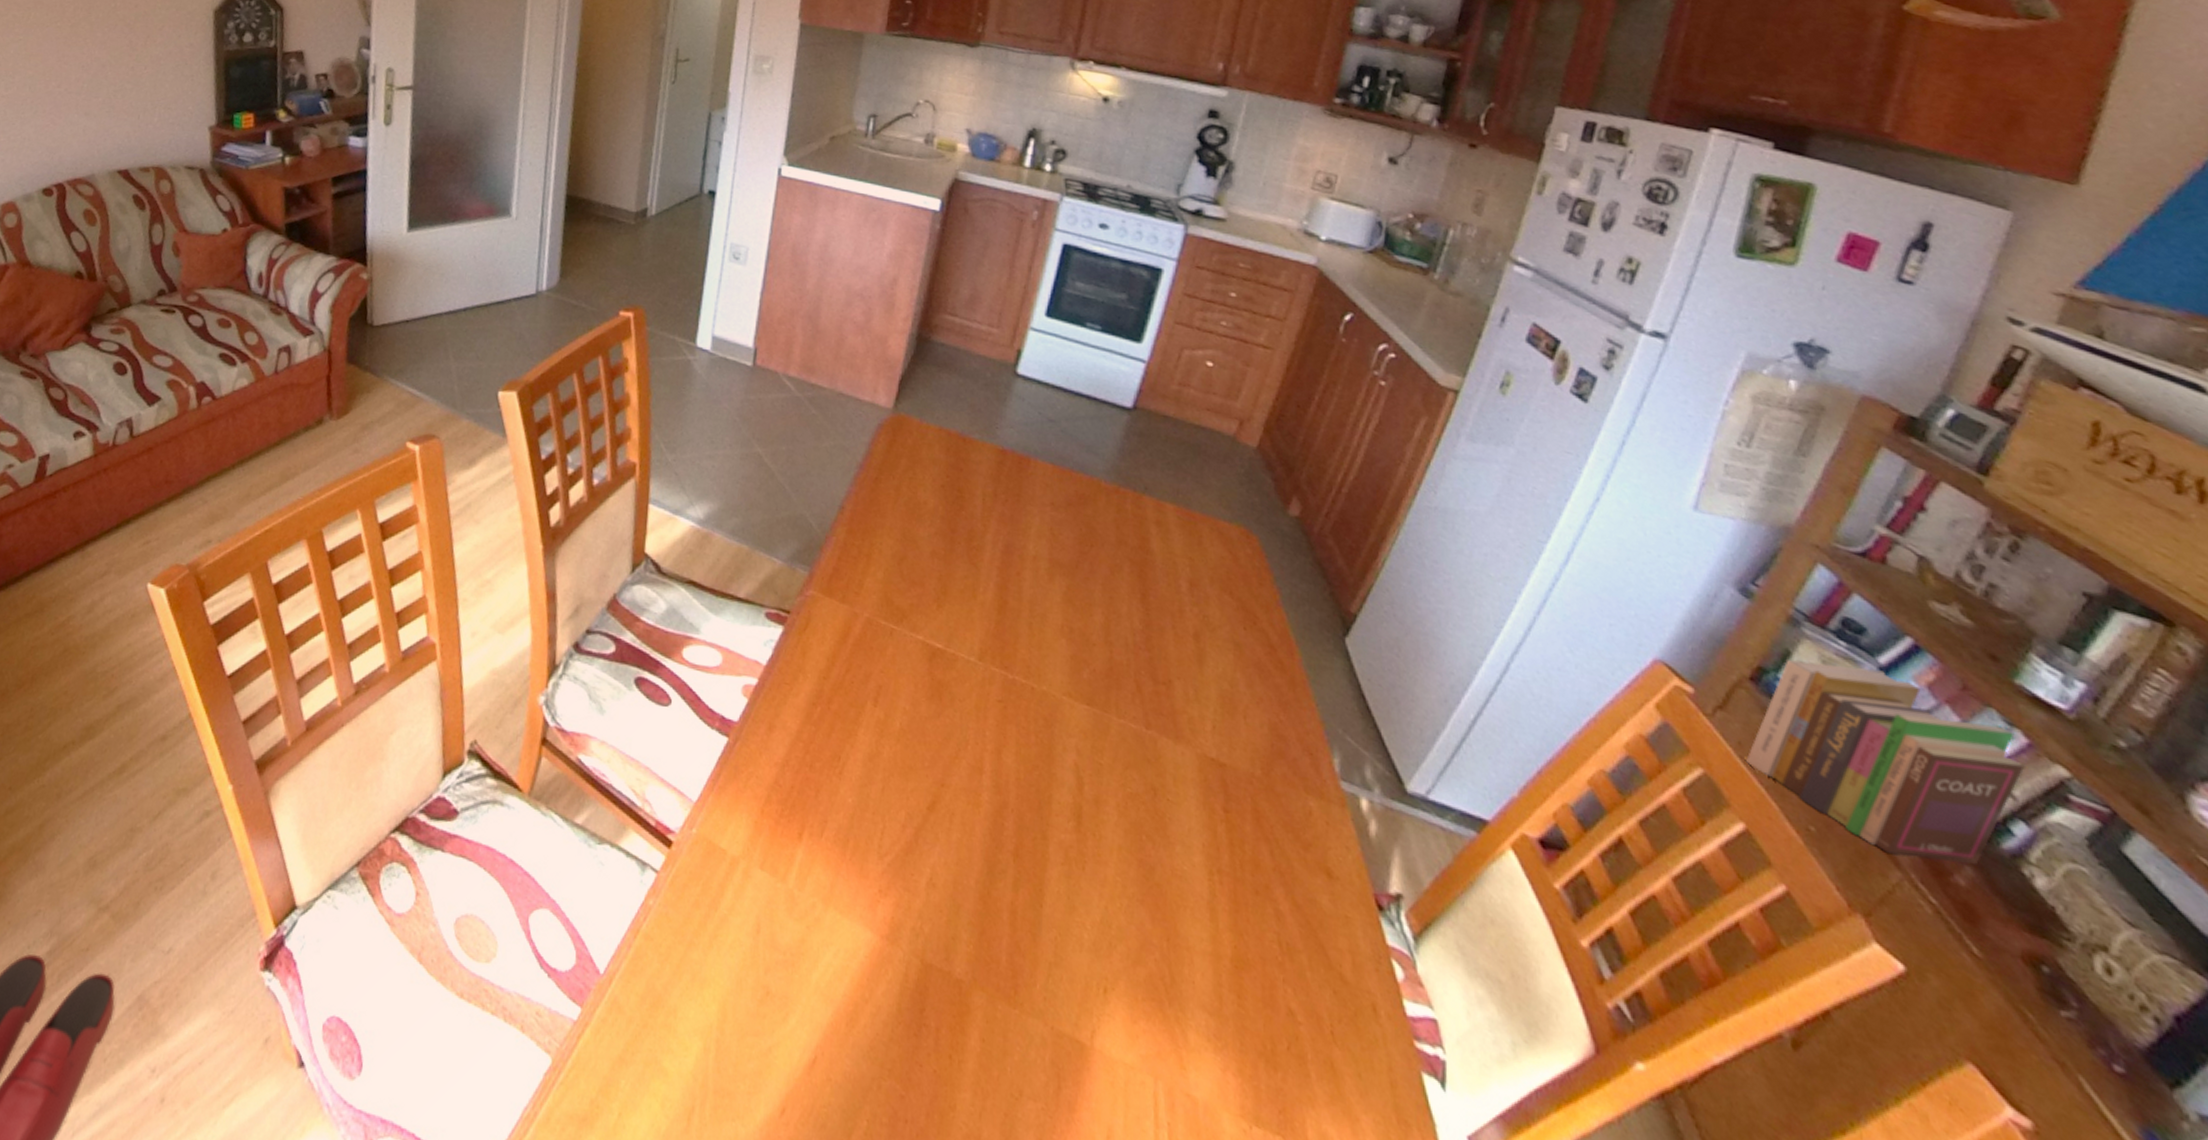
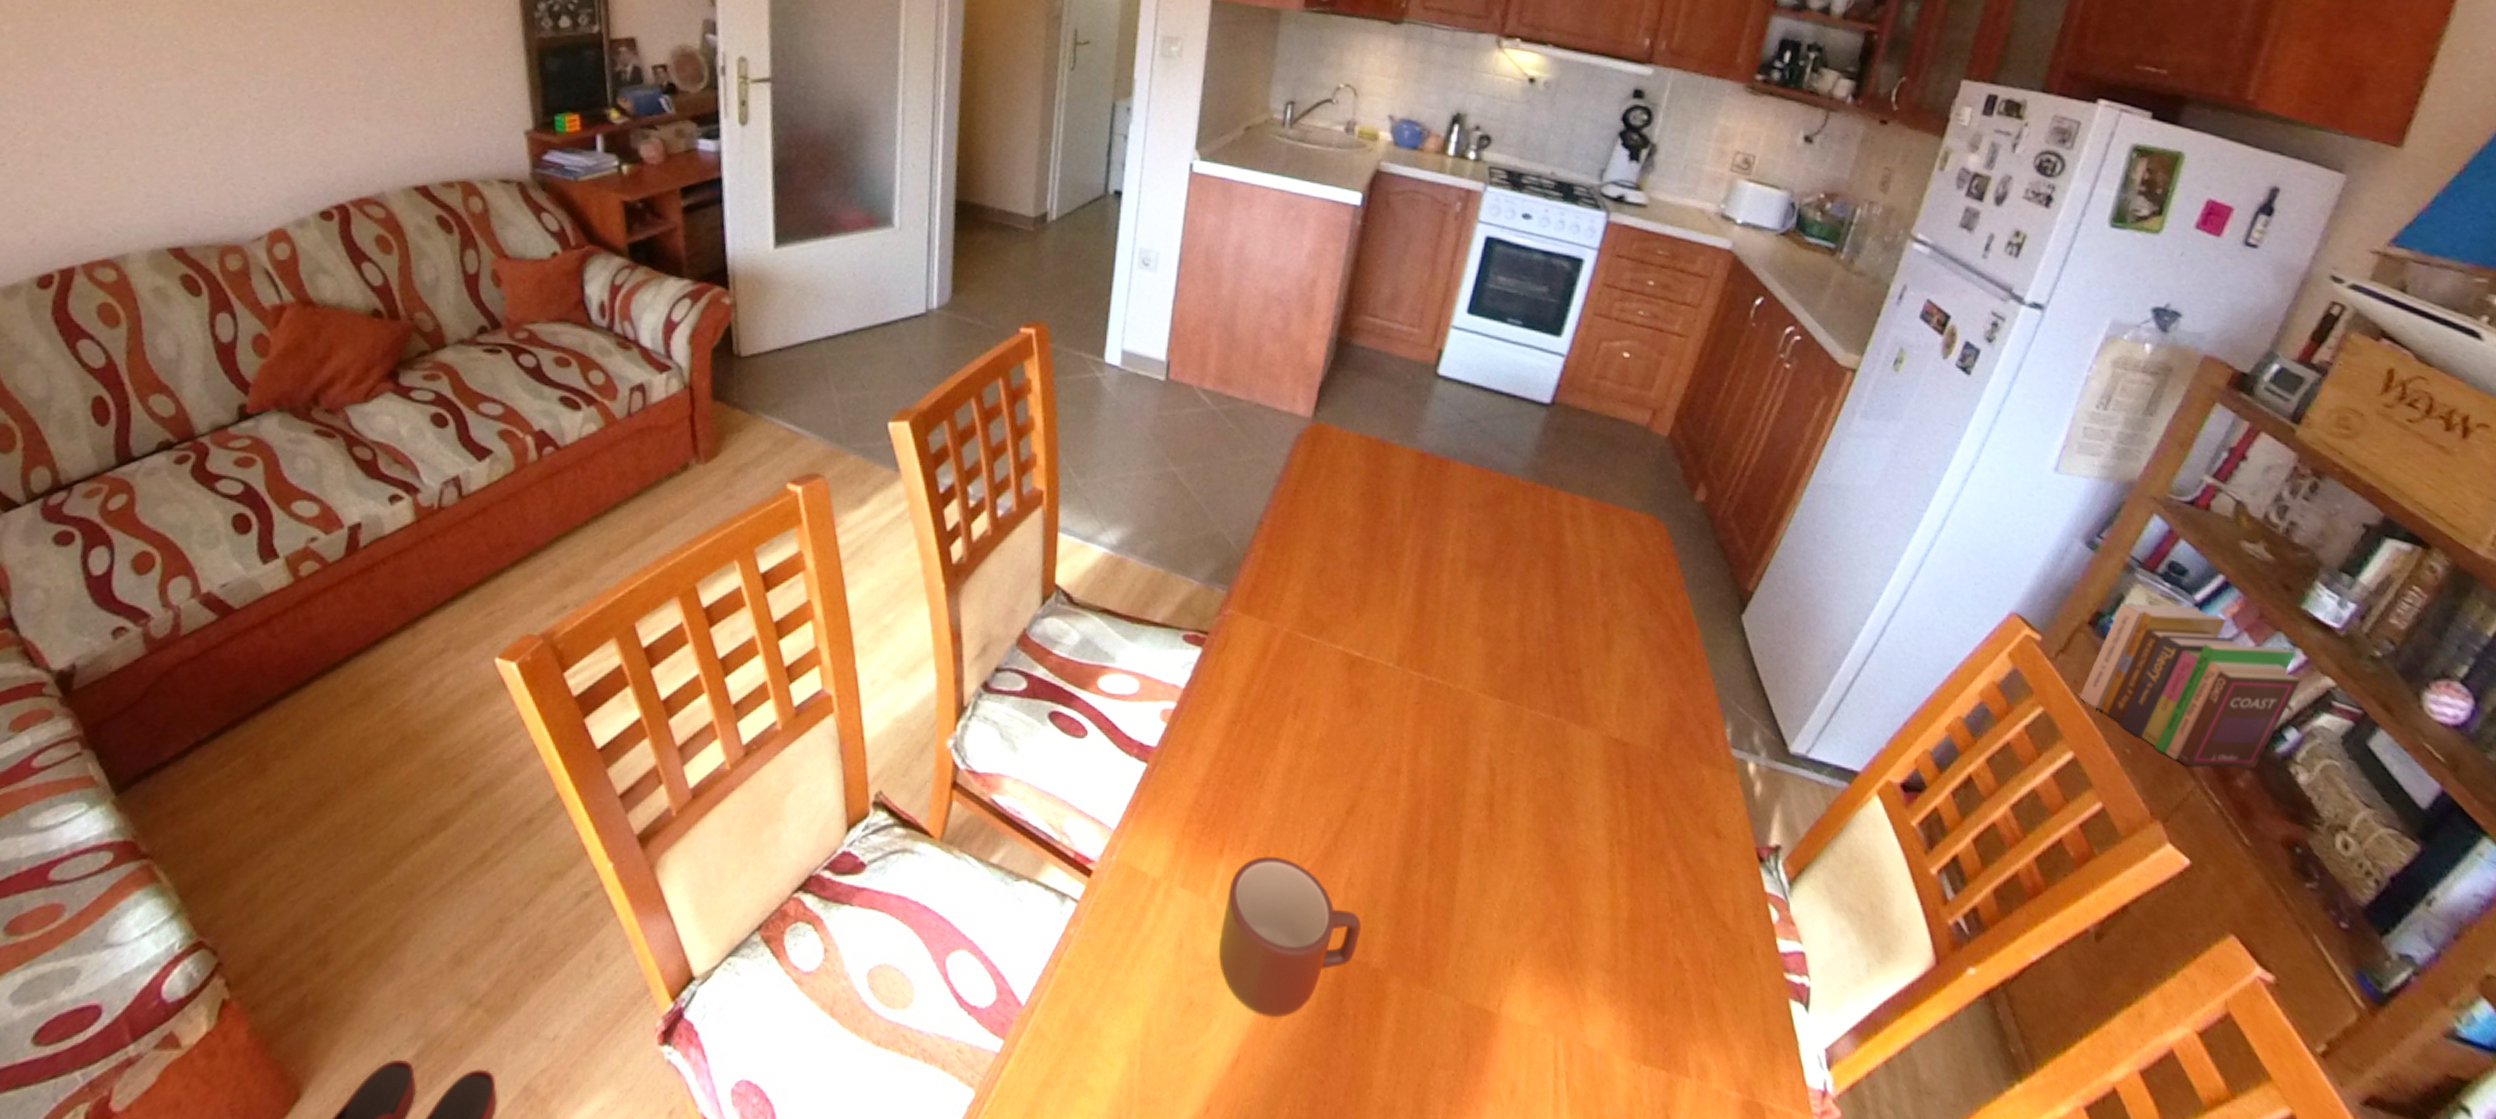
mug: none [796,845,943,1021] -> present [1218,856,1361,1018]

